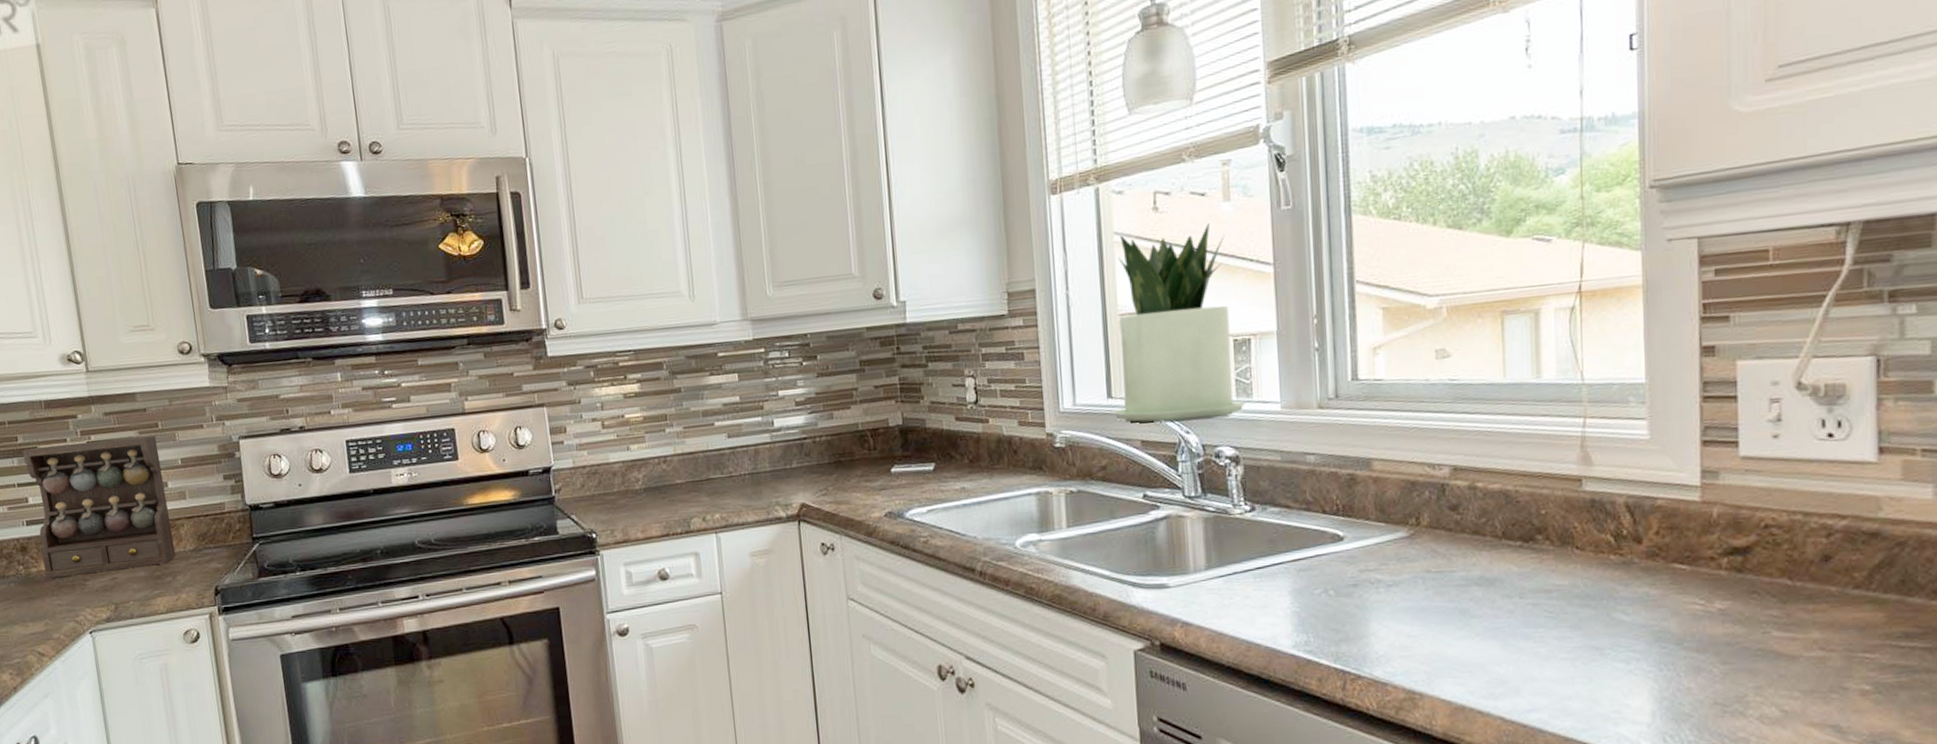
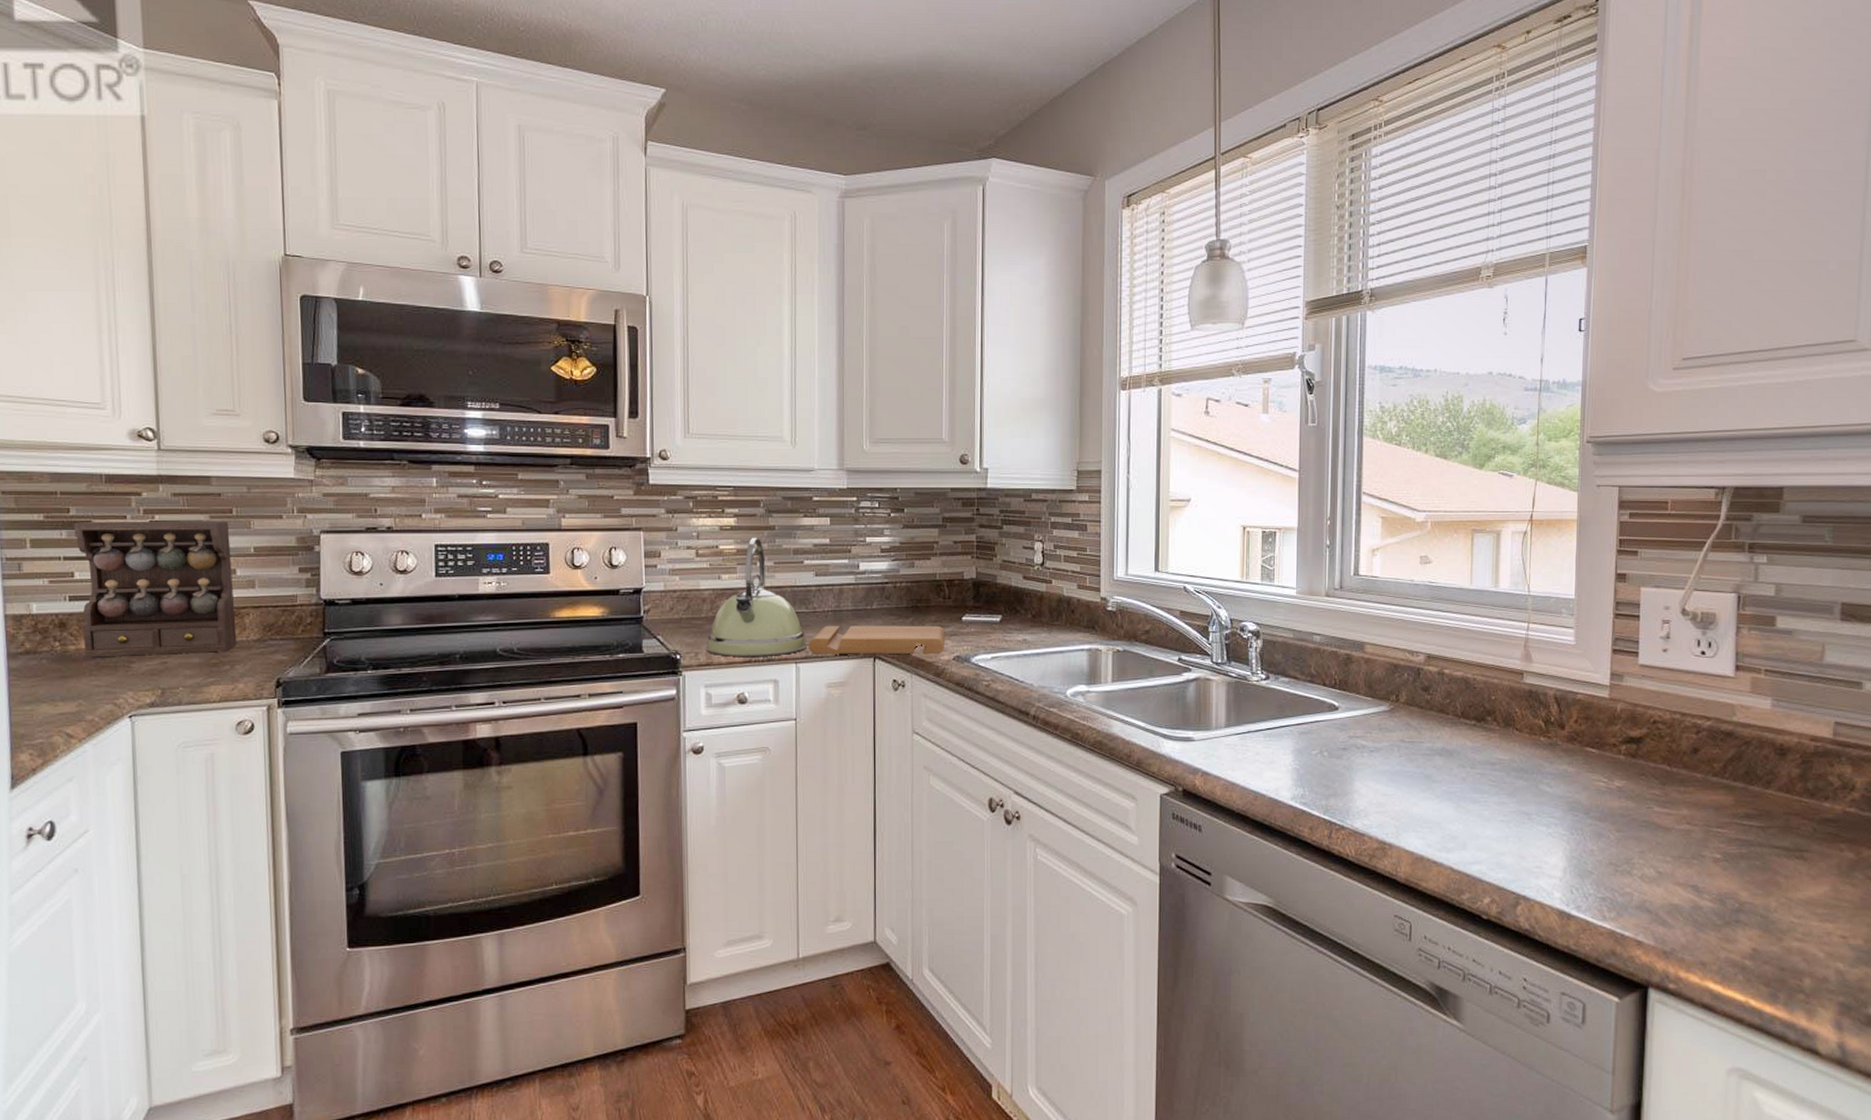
kettle: none [620,401,727,532] -> present [705,537,808,657]
cutting board: none [726,480,875,522] -> present [808,625,946,655]
planter: present [1112,223,1246,423] -> none [1158,430,1268,597]

